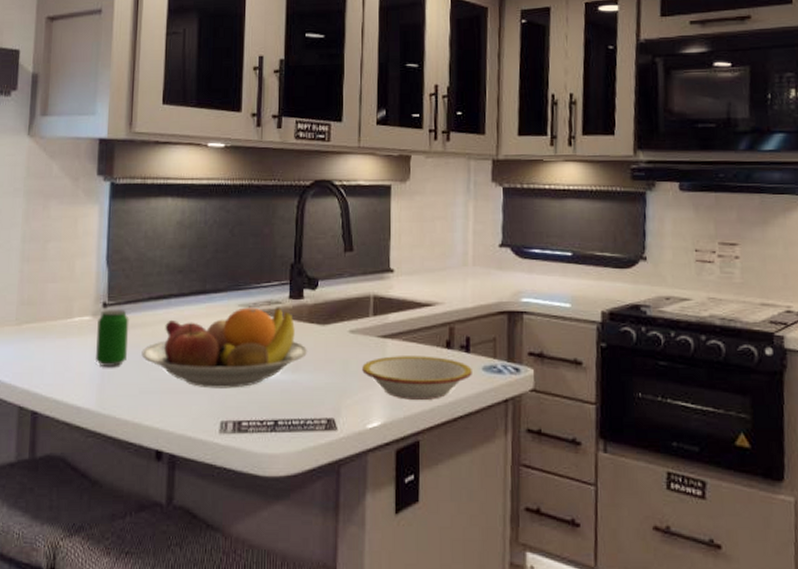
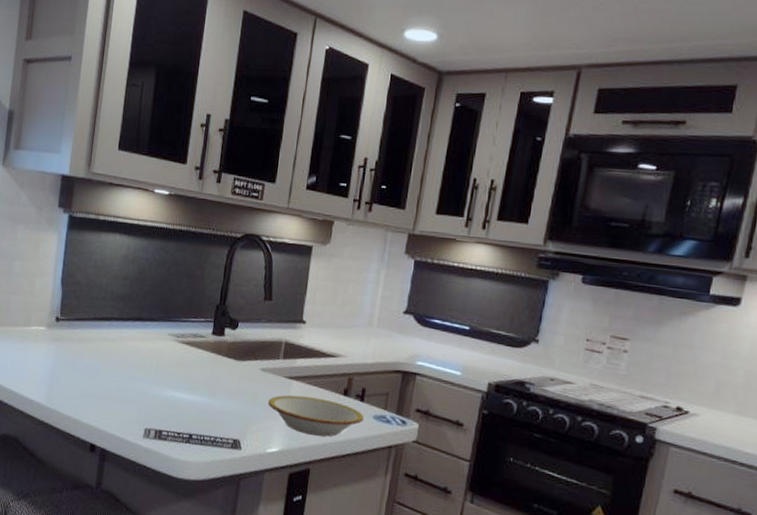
beverage can: present [96,309,129,366] -> none [47,323,77,371]
fruit bowl: present [141,307,307,389] -> none [84,337,223,403]

